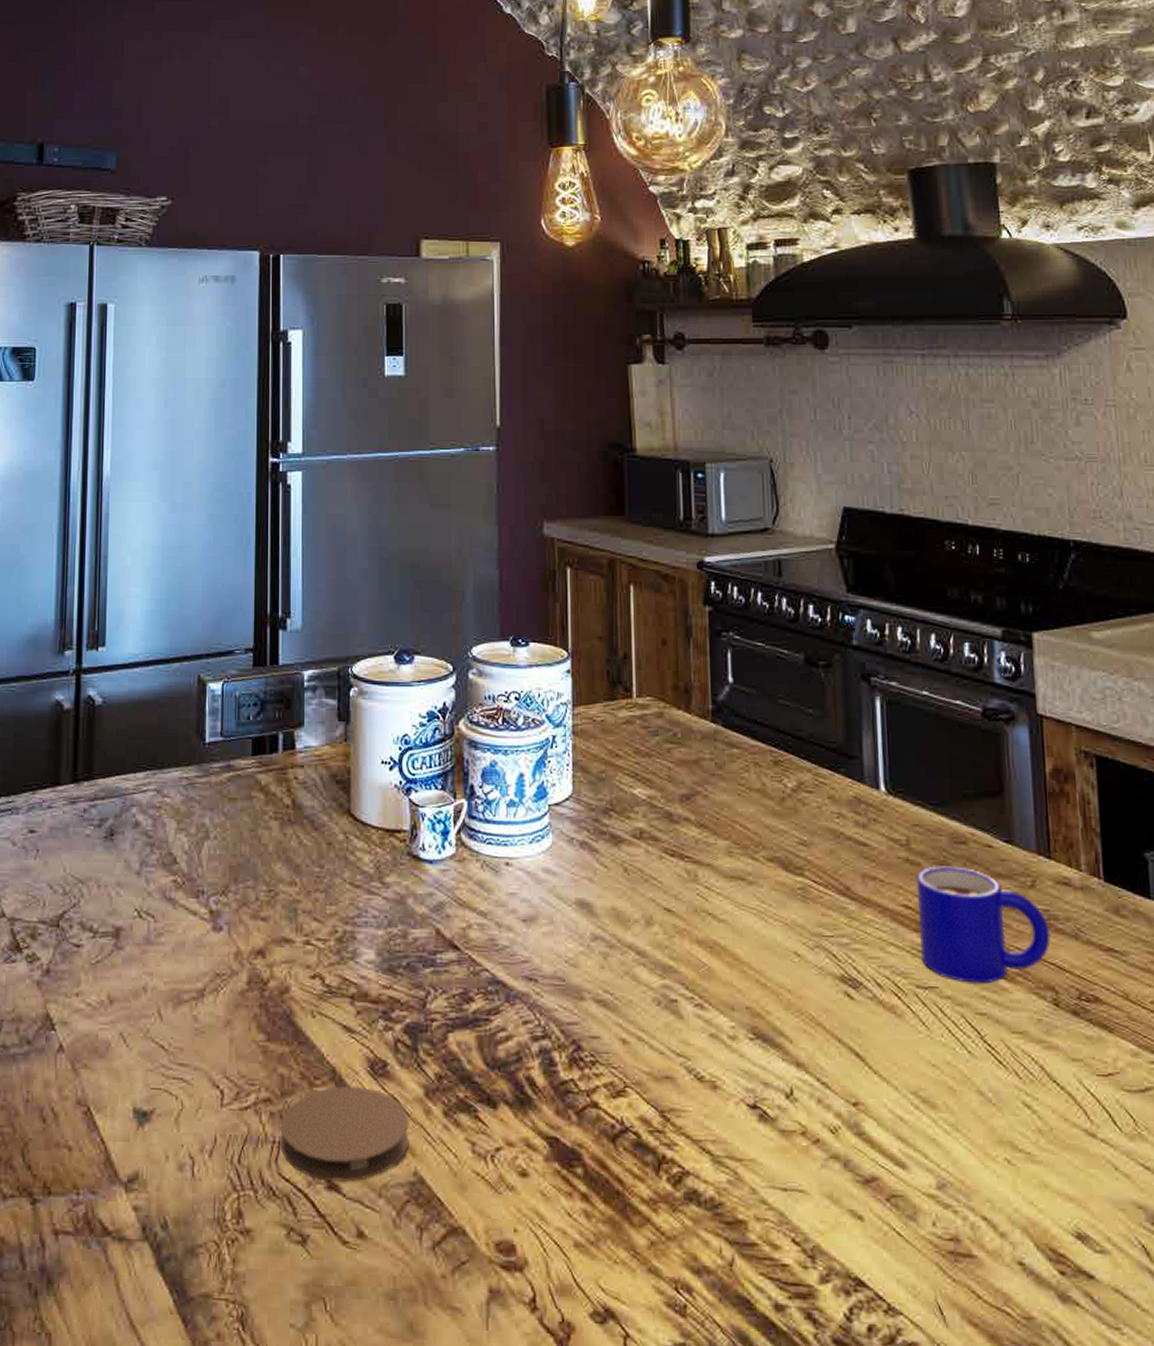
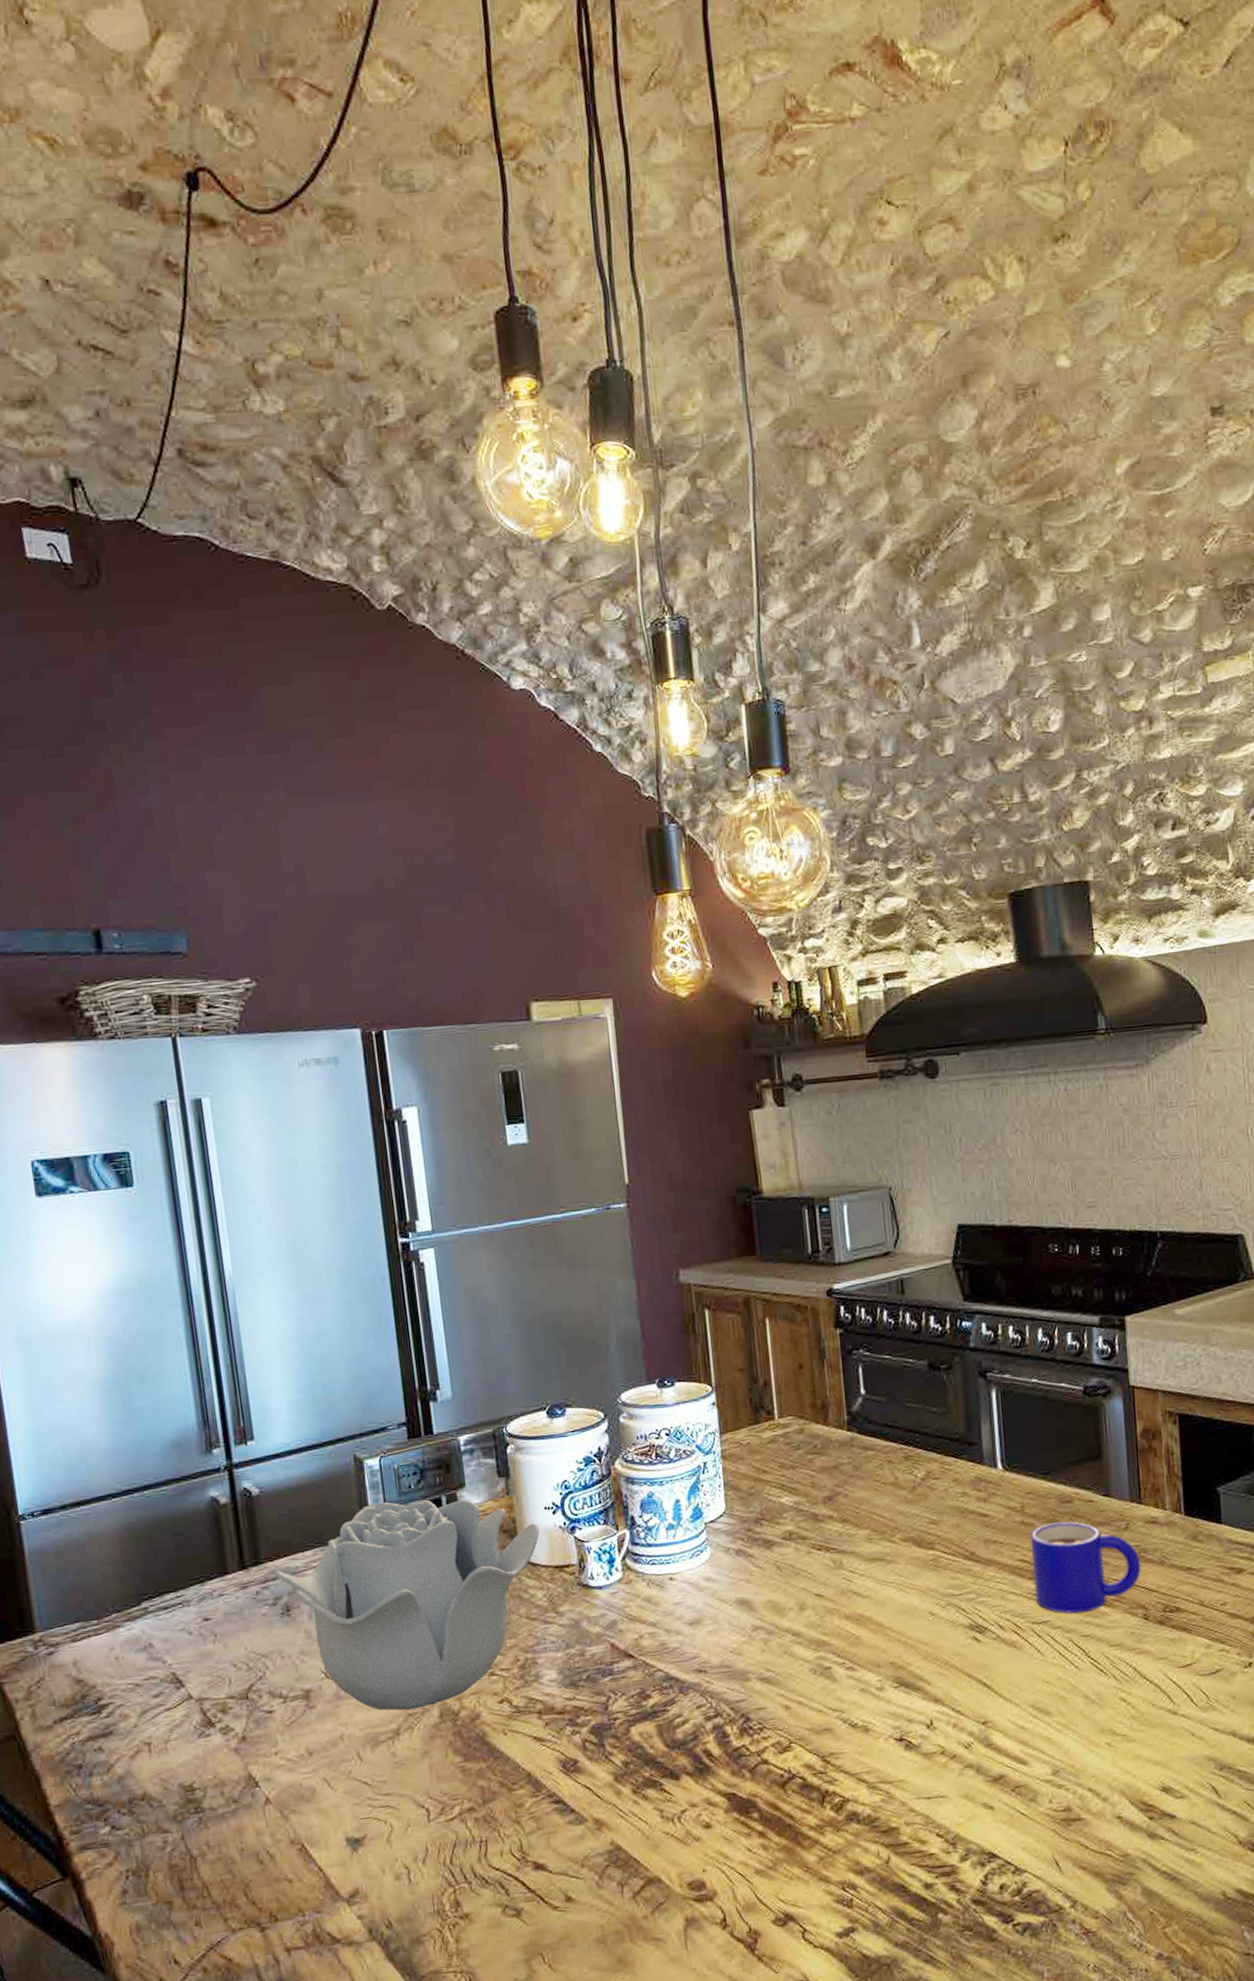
decorative bowl: none [103,730,373,969] -> present [274,1499,539,1711]
coaster: present [281,1085,409,1183] -> none [486,1783,605,1864]

